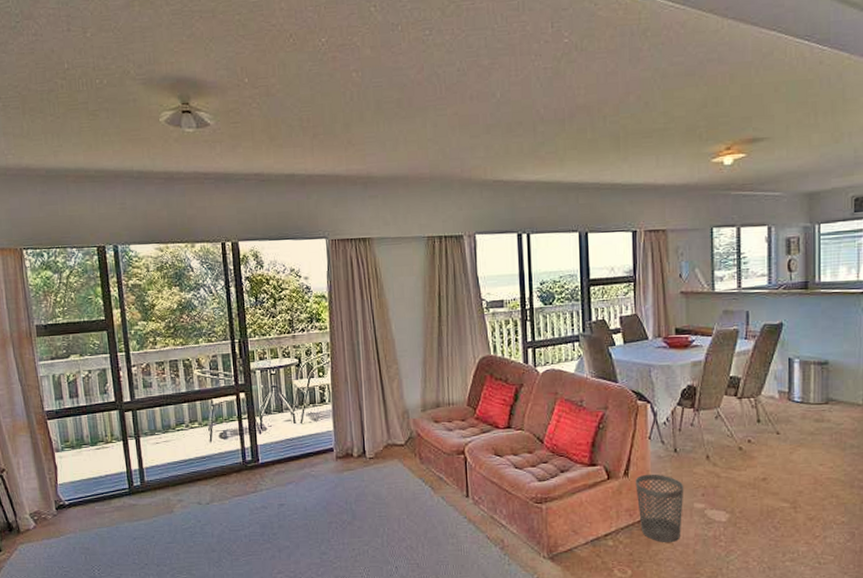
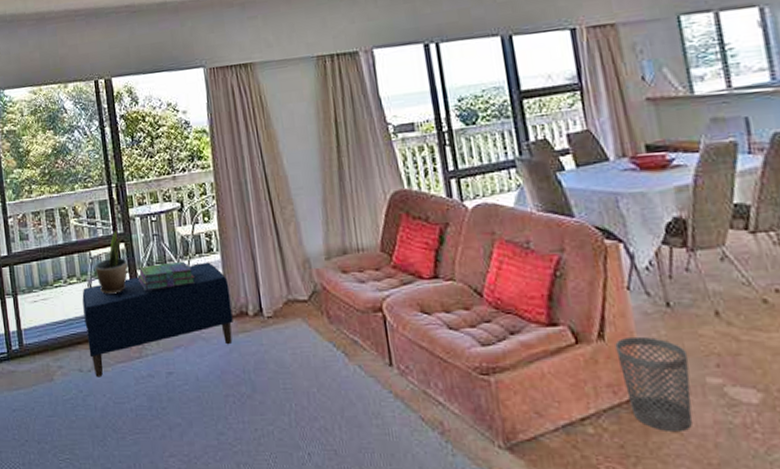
bench: none [203,411,340,509] -> present [82,262,233,378]
potted plant: none [217,381,247,439] -> present [95,230,128,295]
stack of books: none [255,410,308,435] -> present [137,261,195,291]

